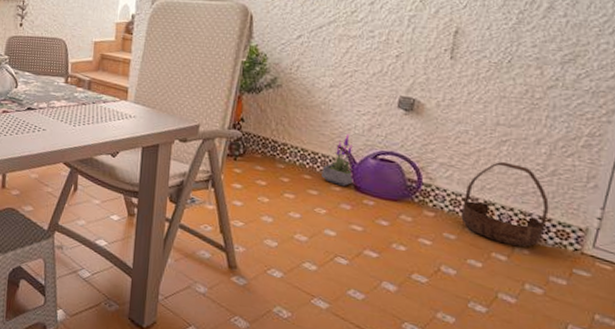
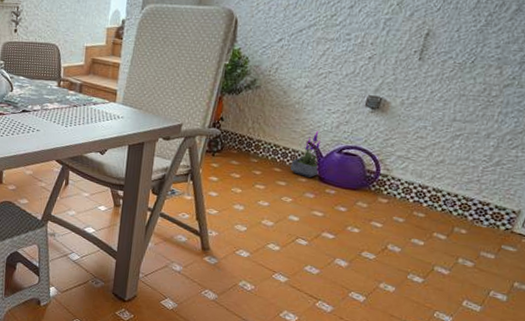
basket: present [461,161,549,247] -> none [410,153,490,228]

